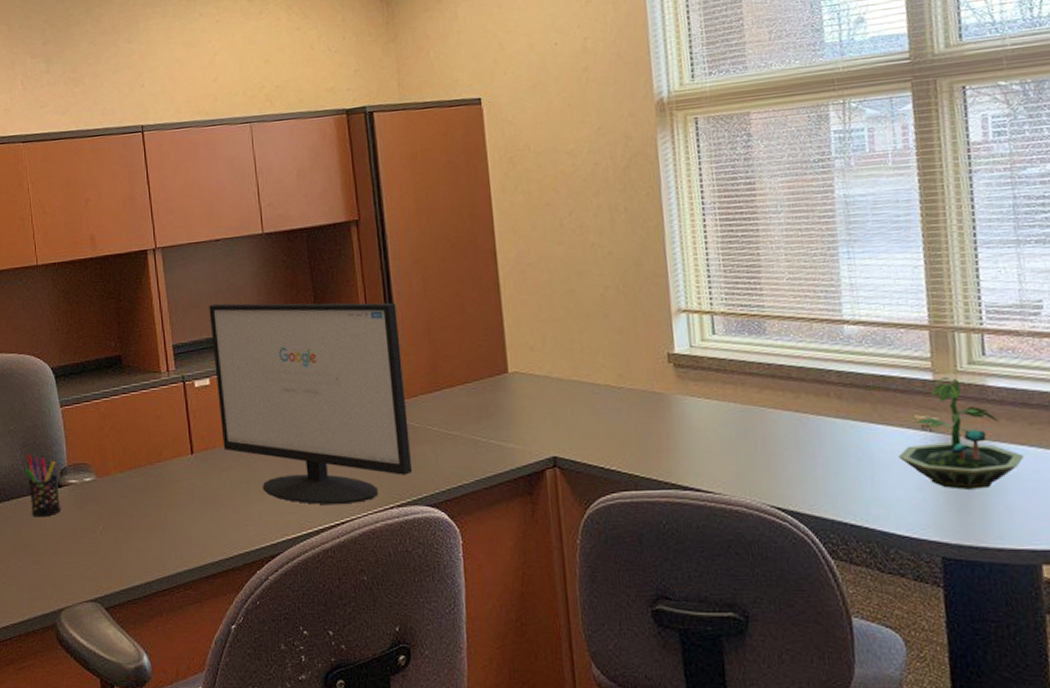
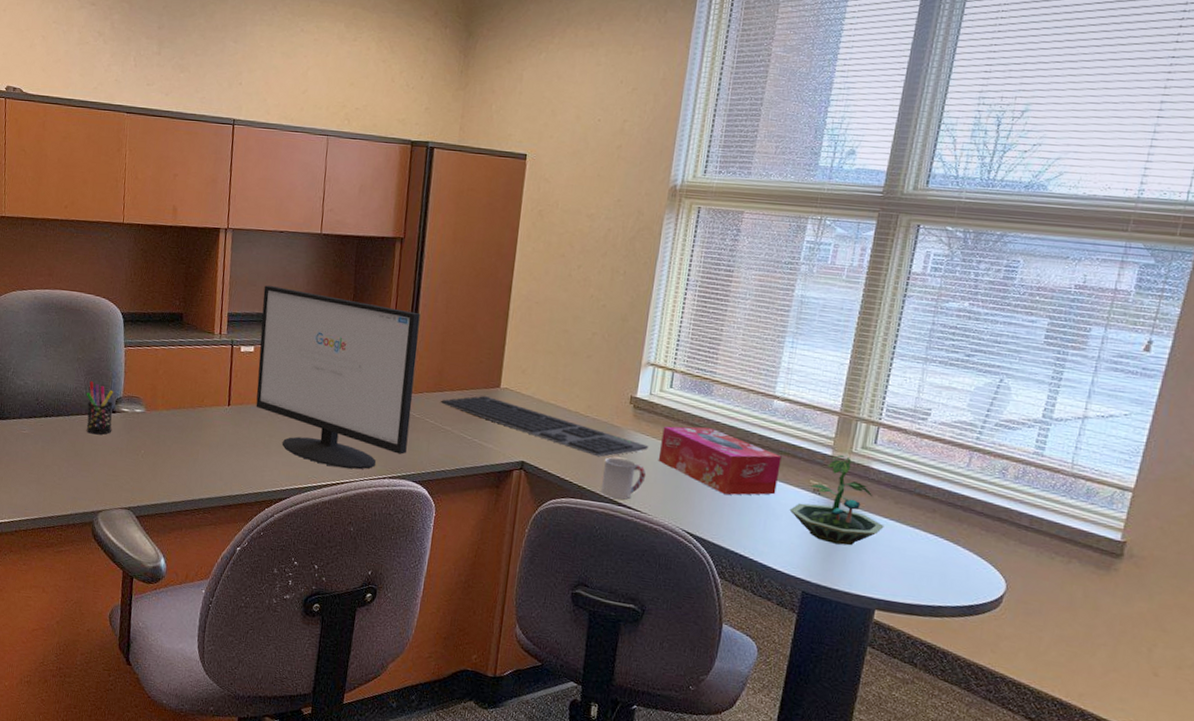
keyboard: none [441,385,704,435] -> present [441,395,649,457]
cup: none [655,431,710,483] -> present [600,457,646,500]
tissue box: none [716,373,876,453] -> present [658,426,782,495]

